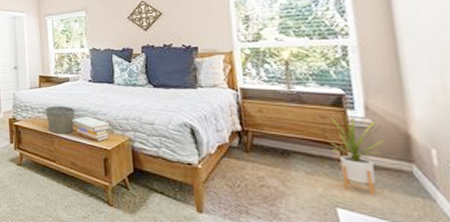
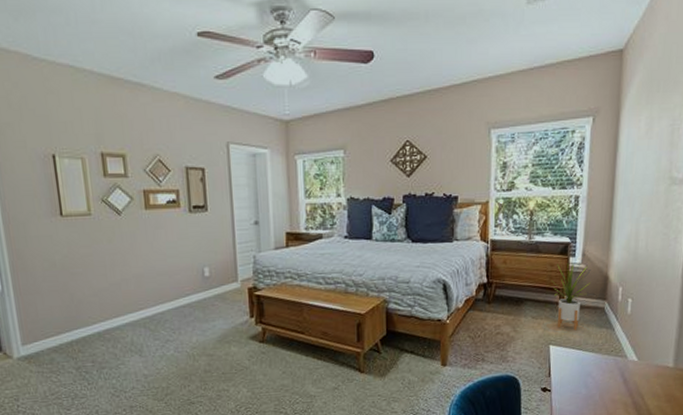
basket: present [45,106,76,134] -> none [293,268,328,302]
books: present [72,116,110,142] -> none [324,279,365,307]

